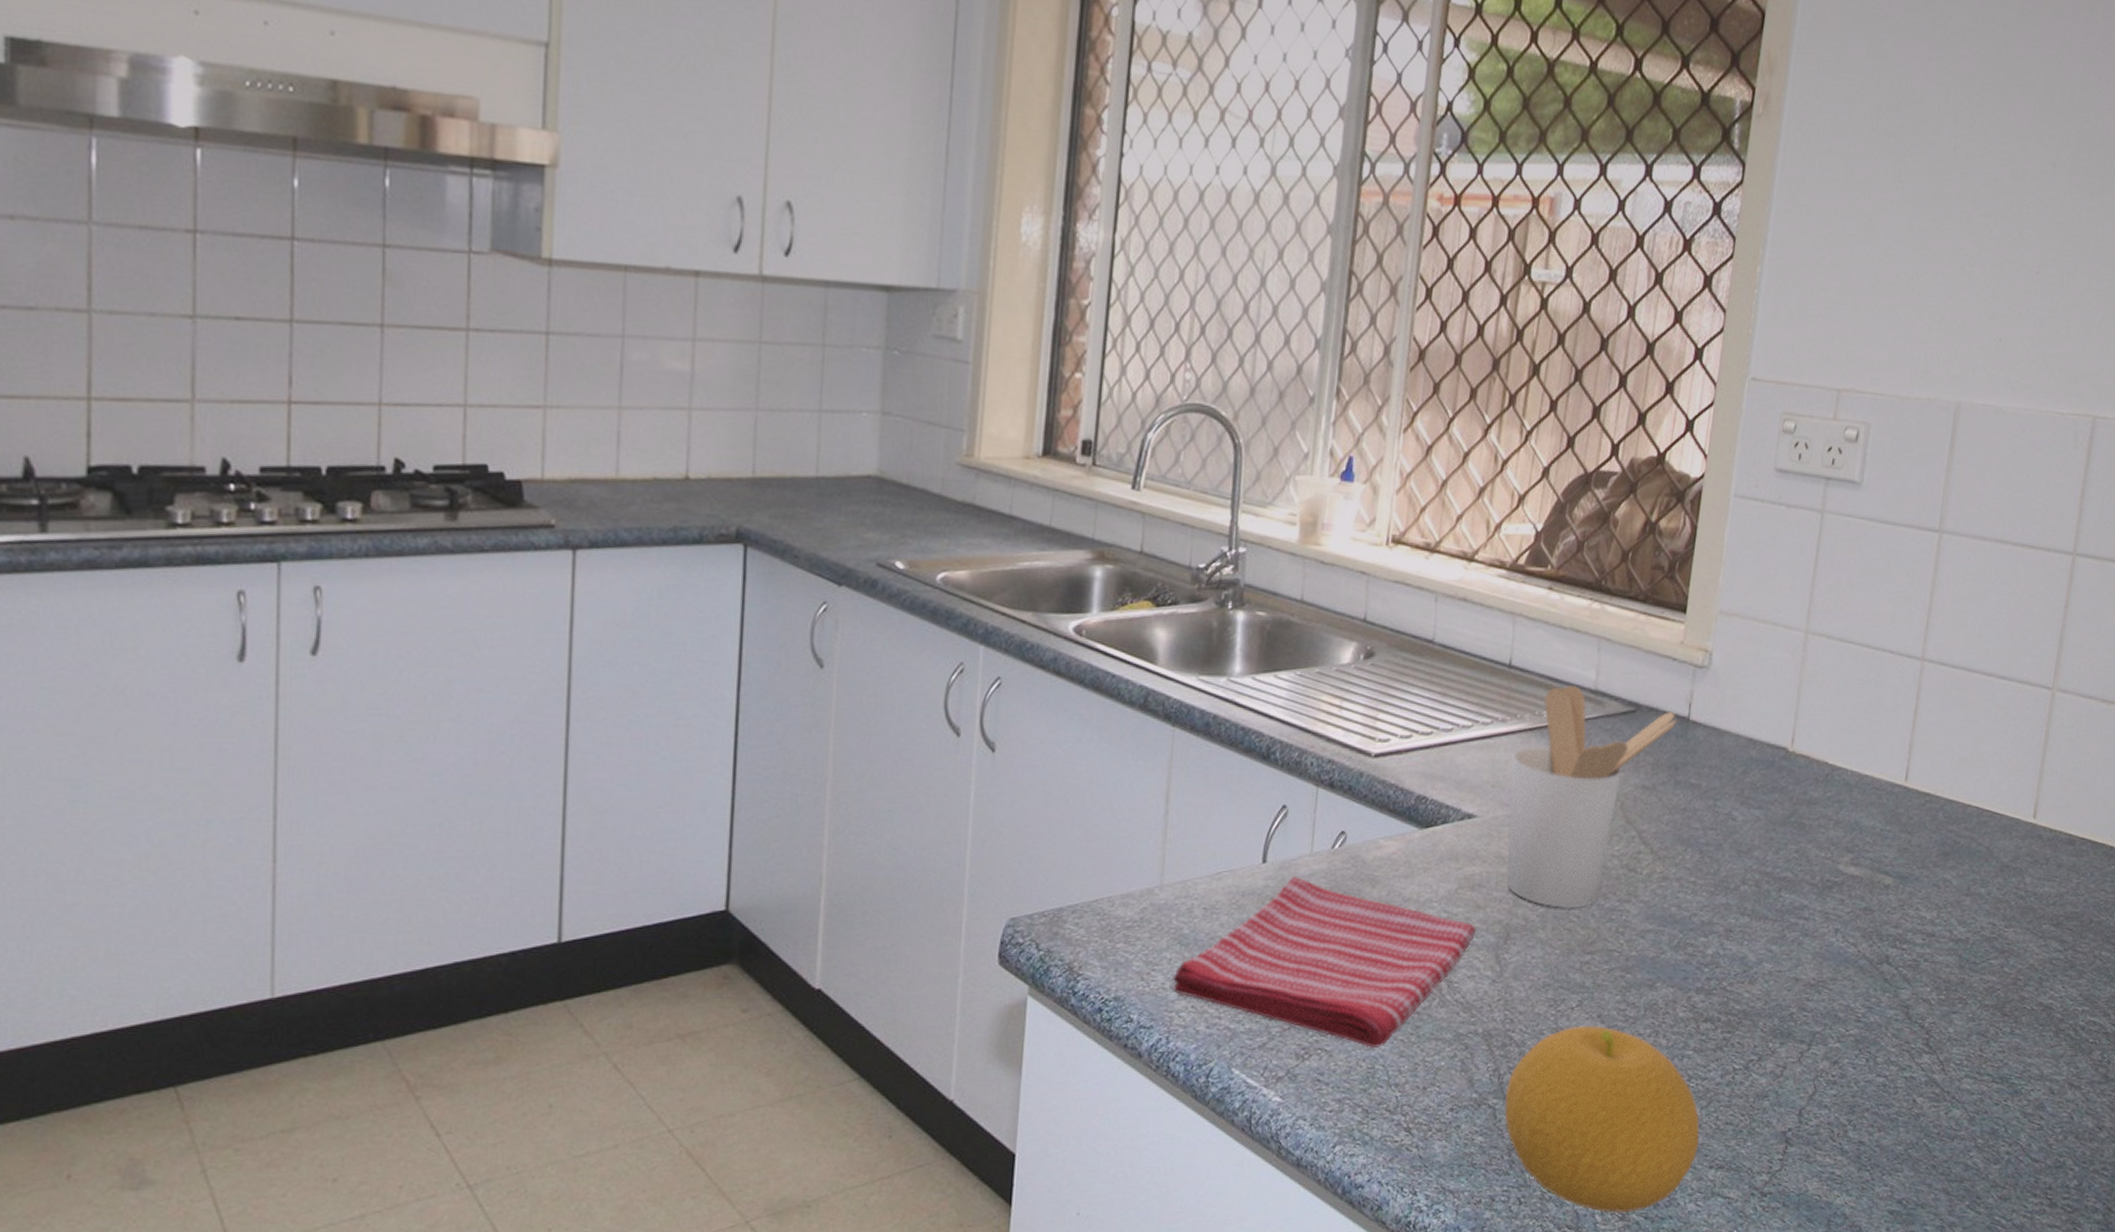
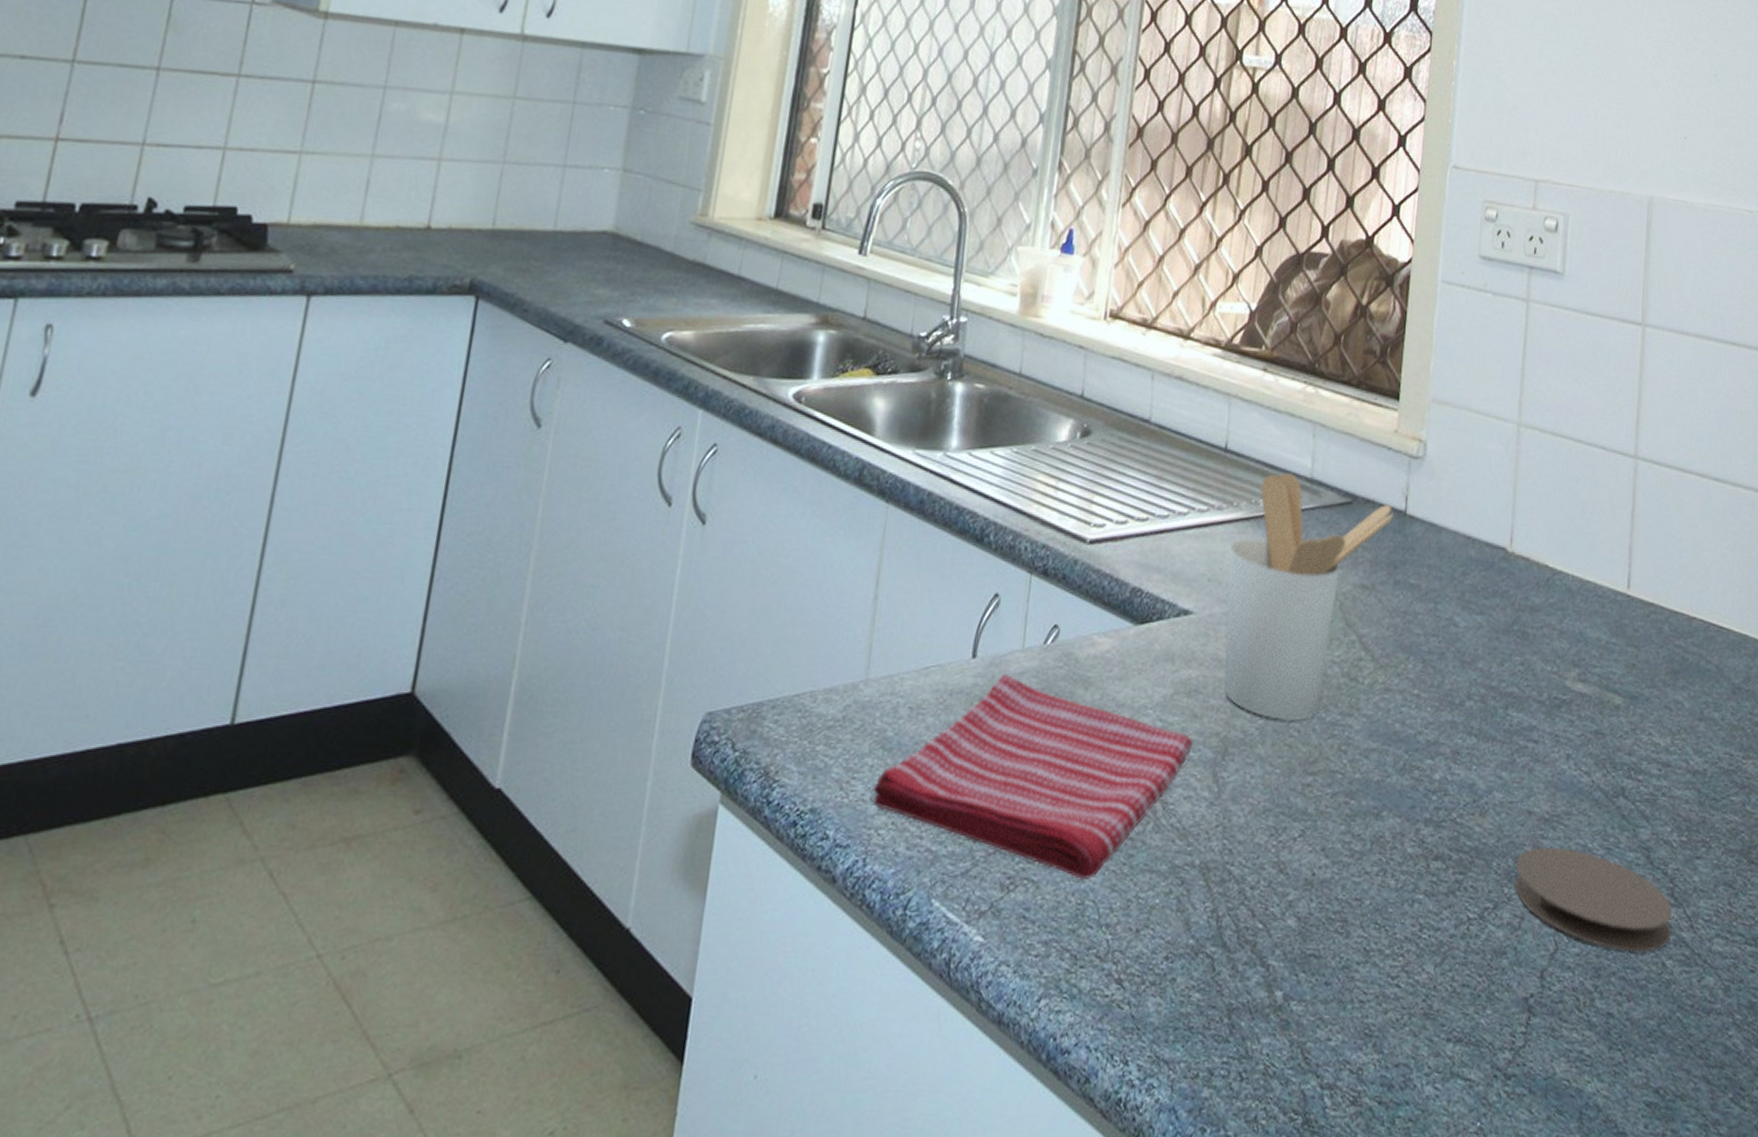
fruit: present [1504,1025,1700,1213] -> none [1223,860,1435,1095]
coaster: none [1778,1007,1926,1092] -> present [1514,846,1672,952]

